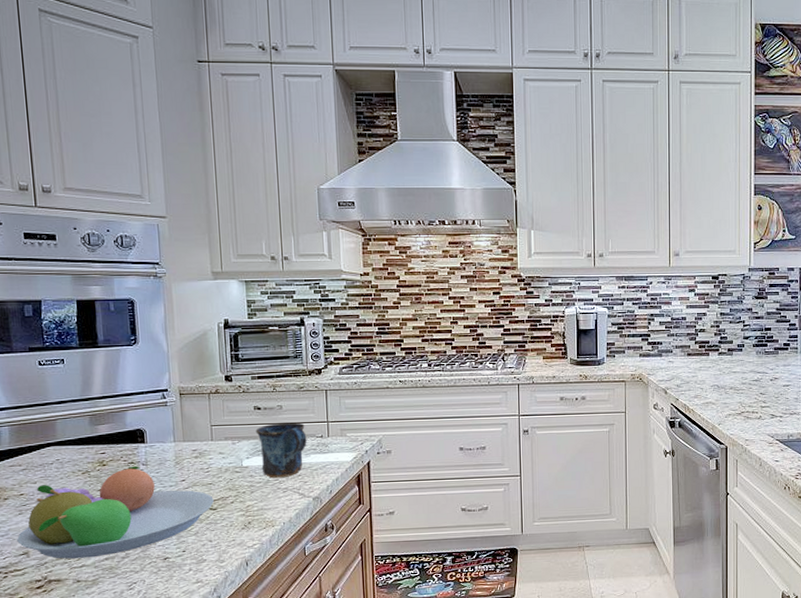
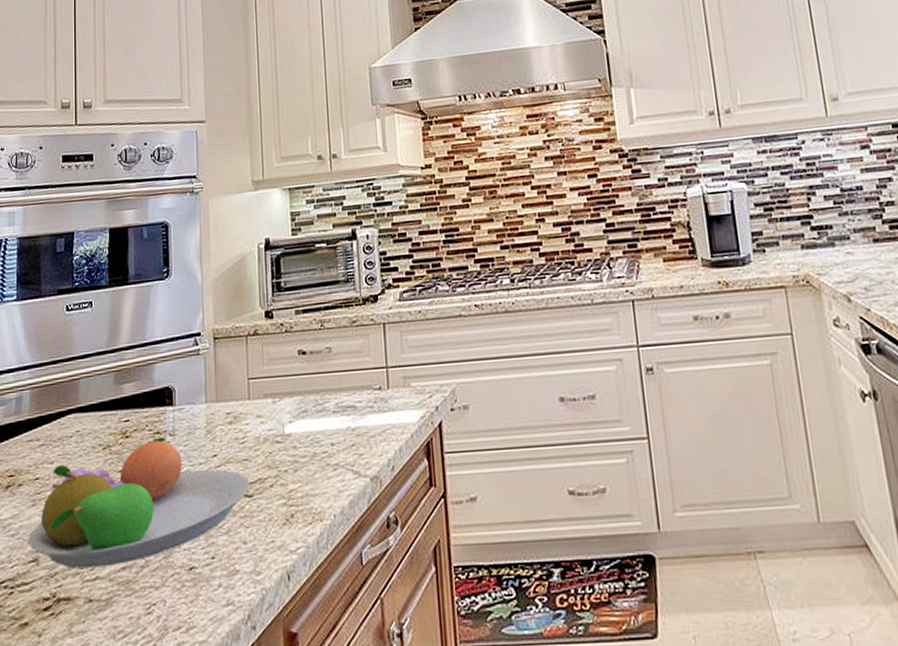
mug: present [255,422,307,479] -> none [300,370,362,451]

